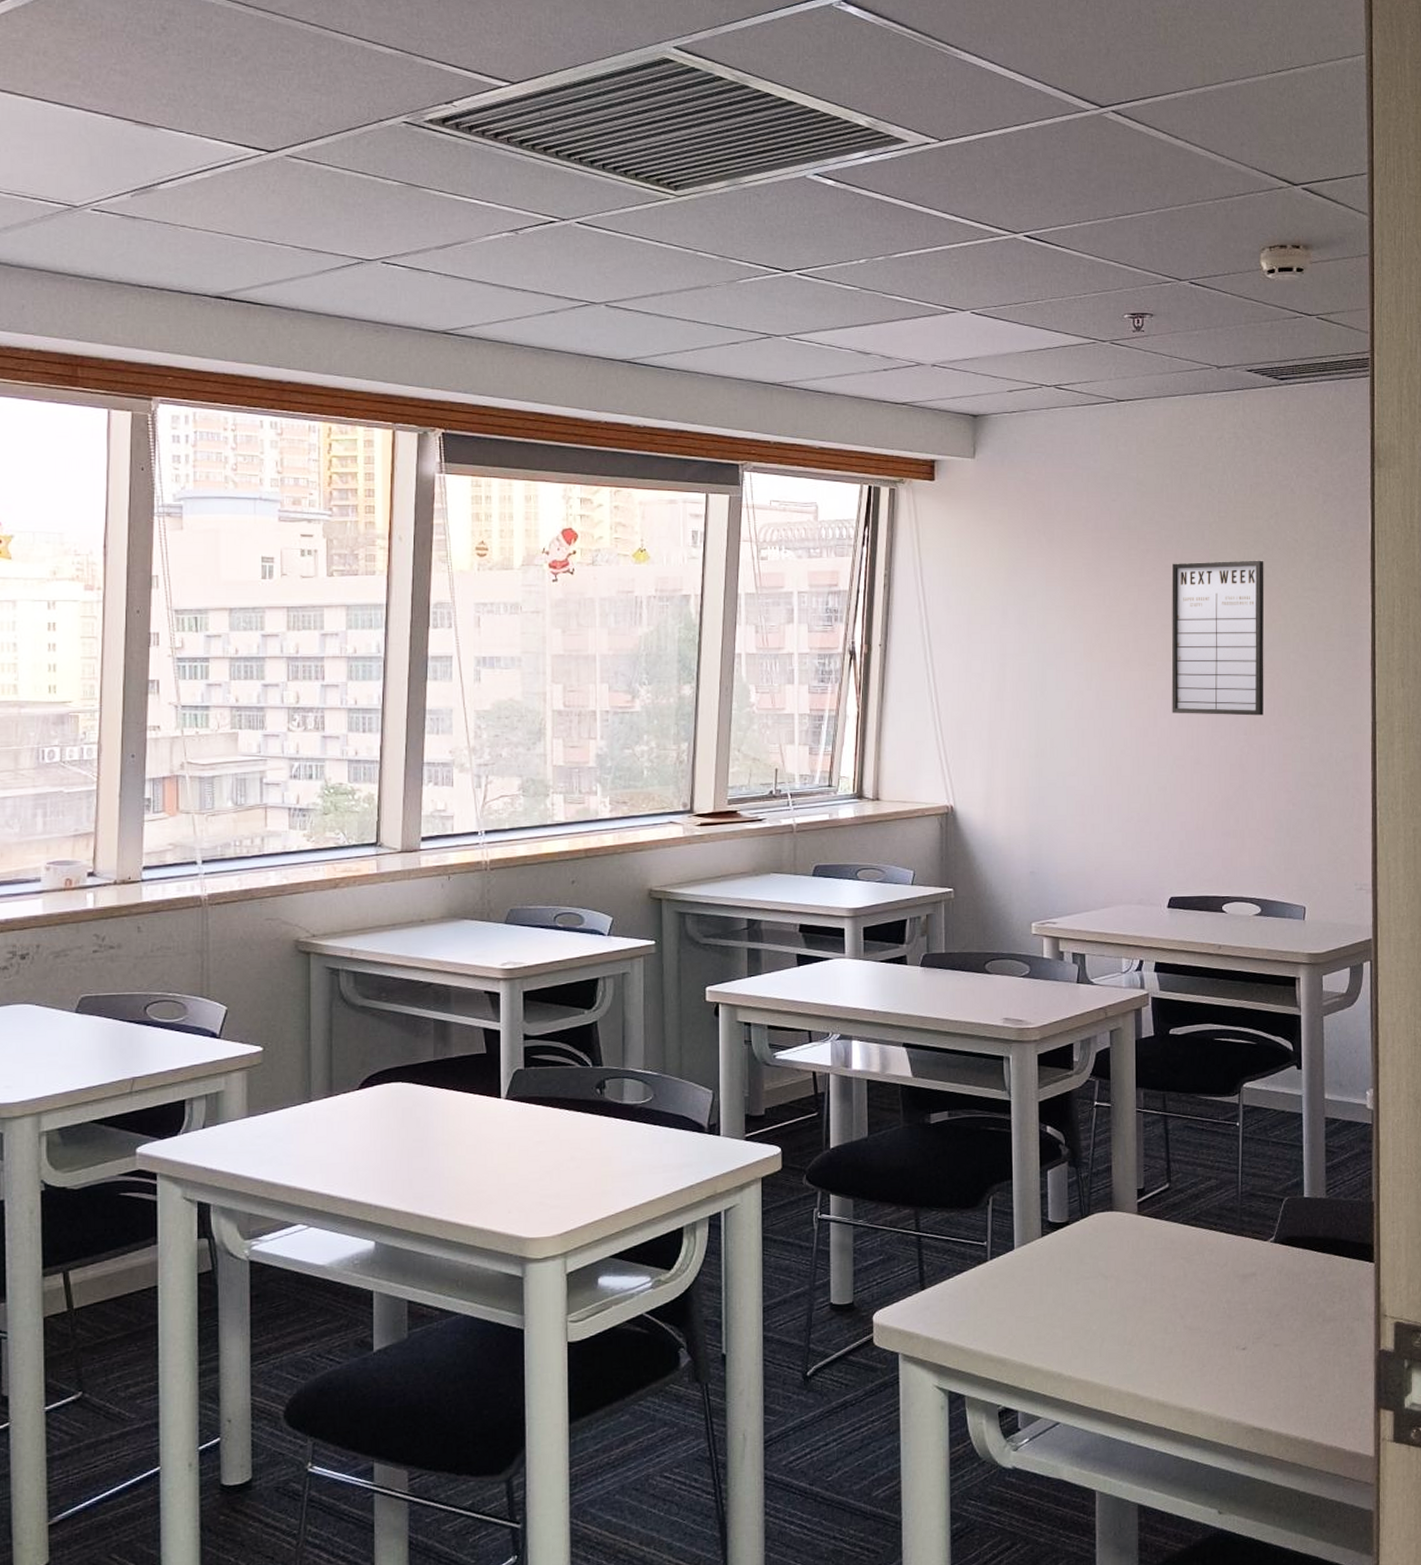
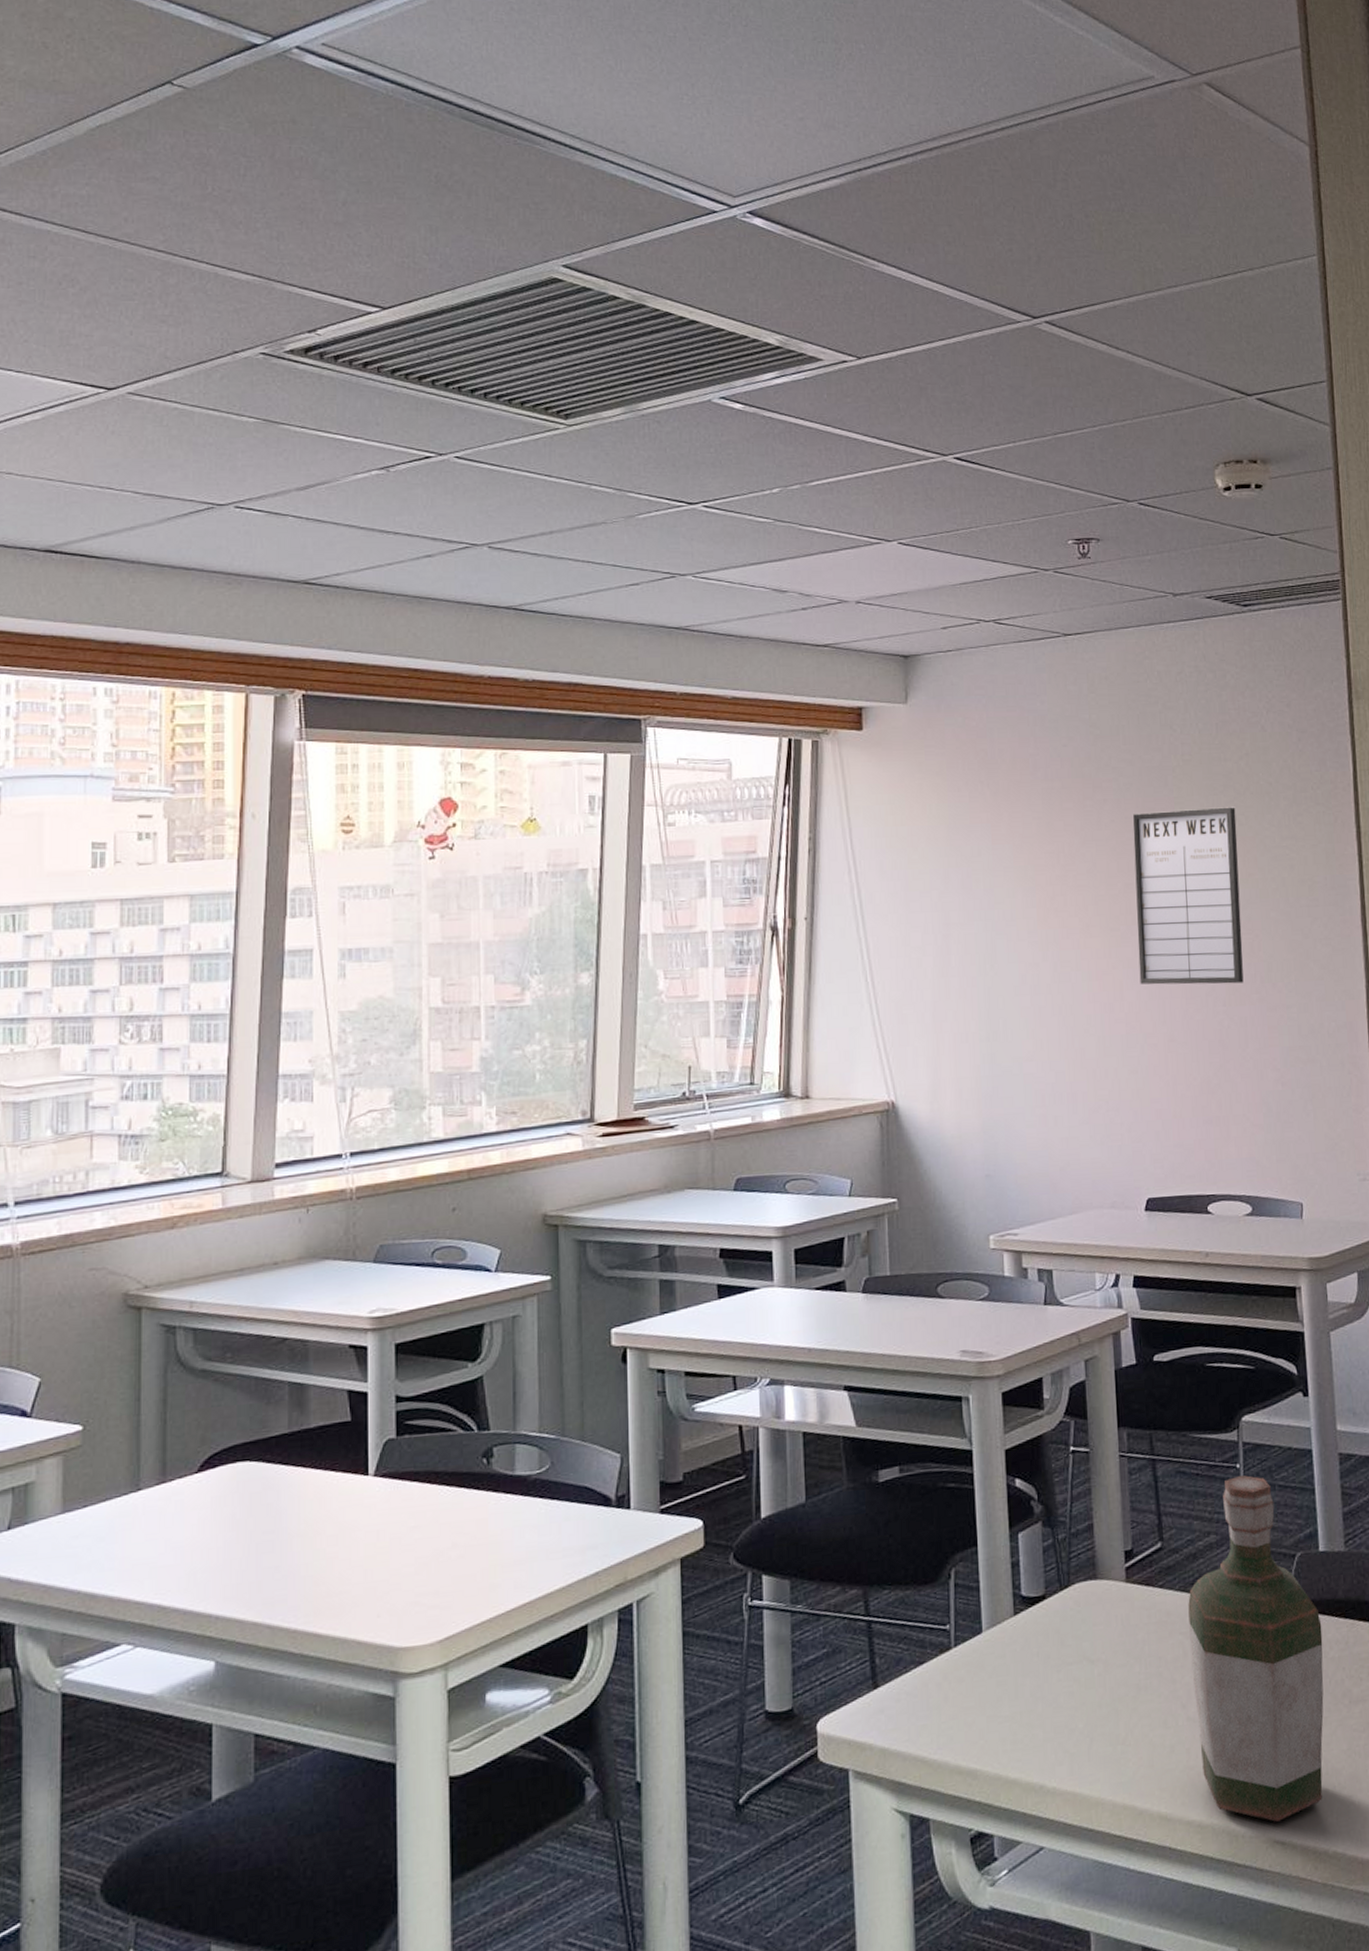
bottle: none [1190,1131,1303,1413] -> present [1188,1474,1324,1822]

